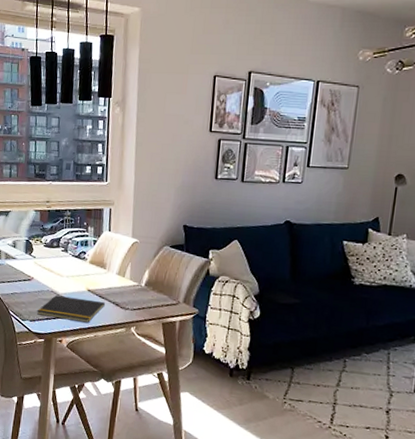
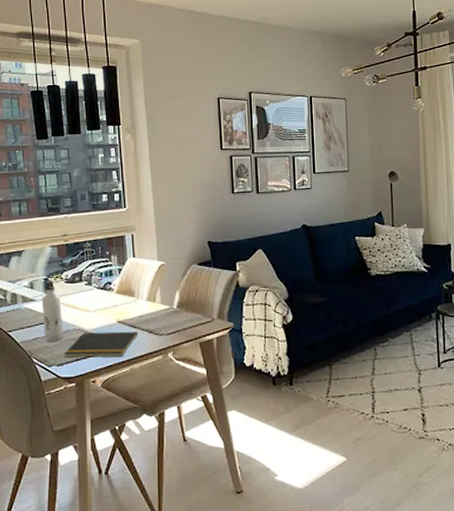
water bottle: none [21,242,39,299] -> present [41,281,64,342]

